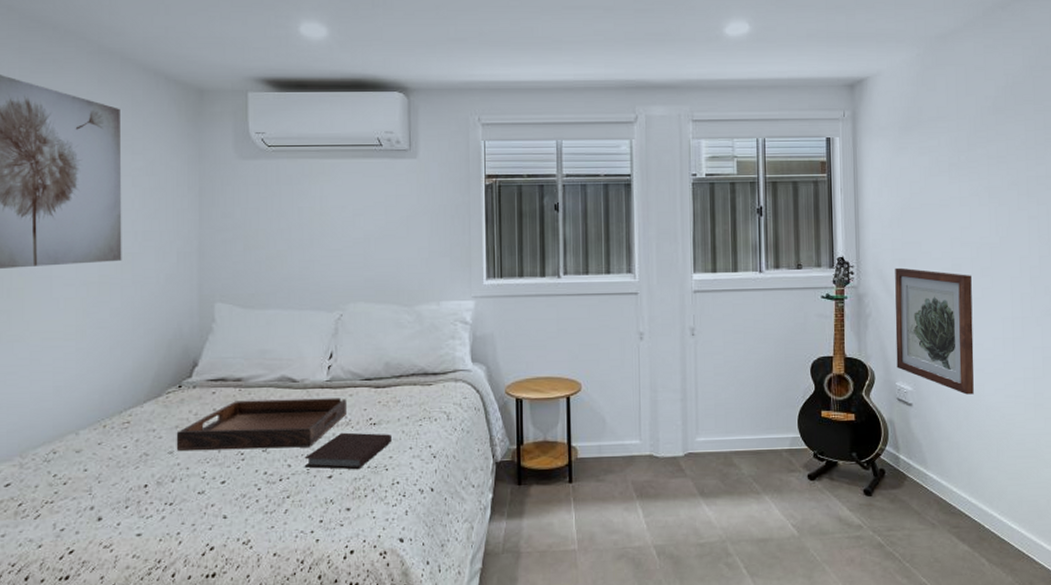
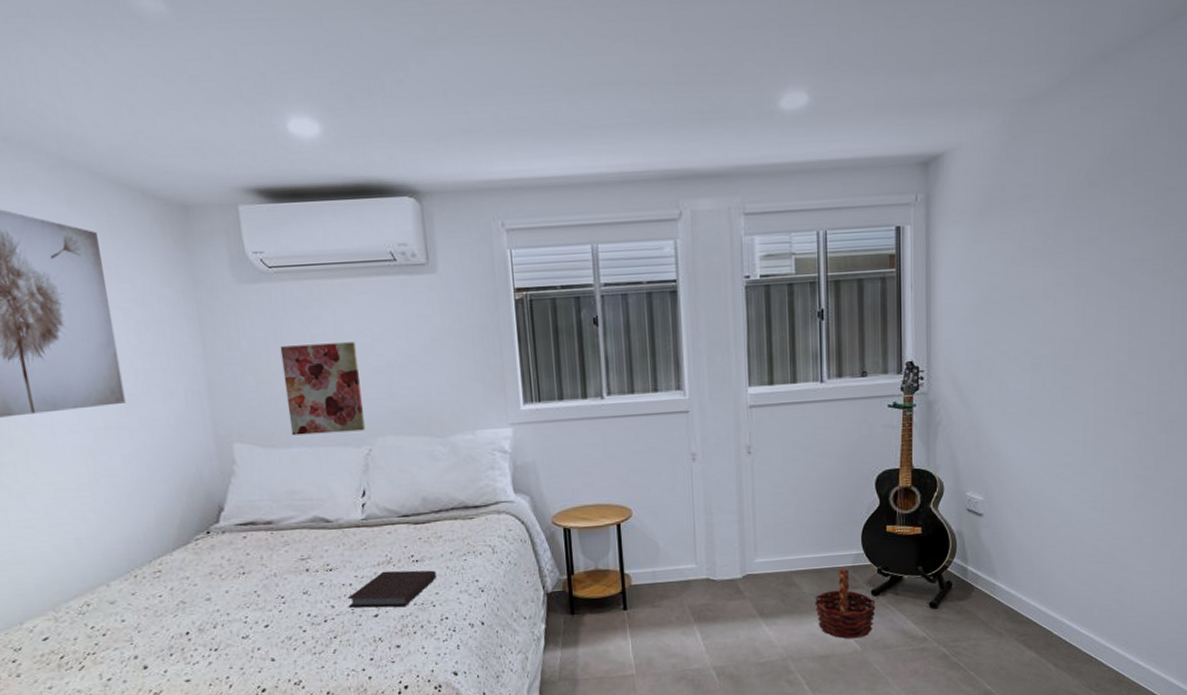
serving tray: present [176,397,348,450] -> none [211,536,387,597]
wall art: none [269,215,340,298] -> present [280,342,366,436]
basket: none [753,450,812,523] -> present [815,567,876,639]
wall art: present [895,267,974,395] -> none [967,369,1052,502]

